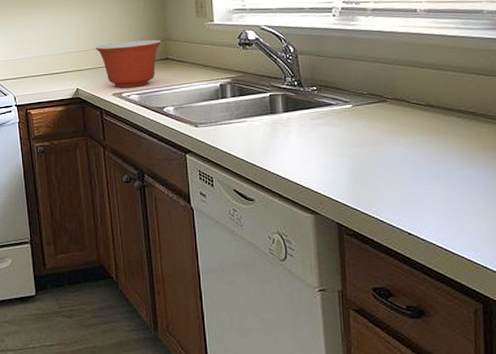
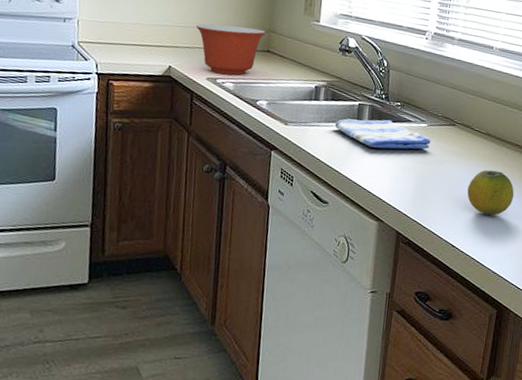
dish towel: none [247,106,360,137] -> present [334,119,431,149]
fruit: none [415,145,479,195] -> present [467,169,514,216]

